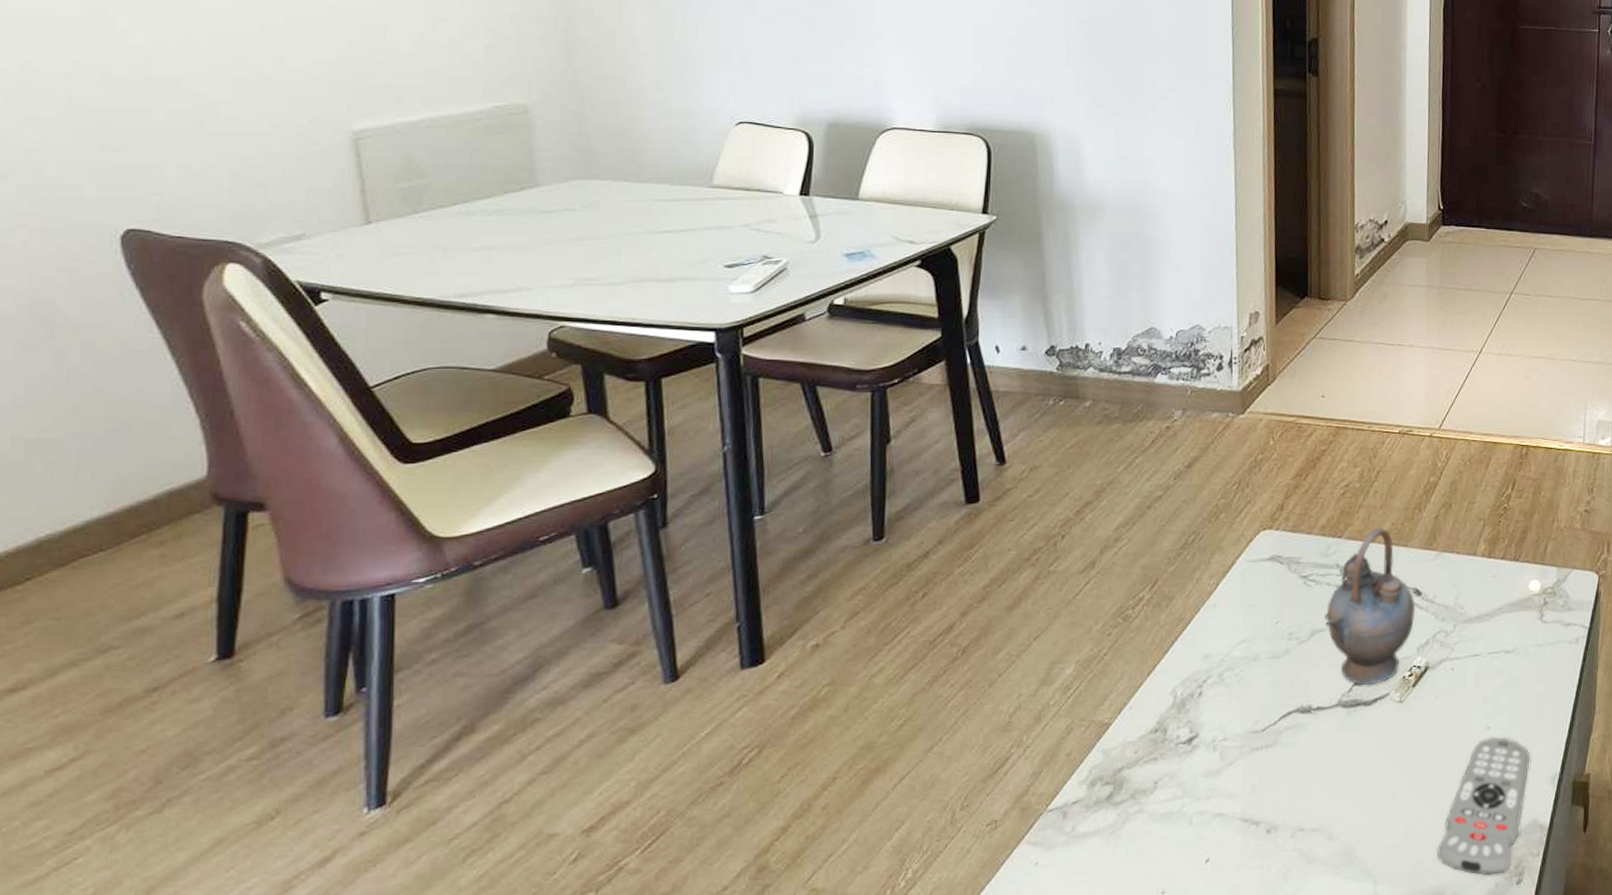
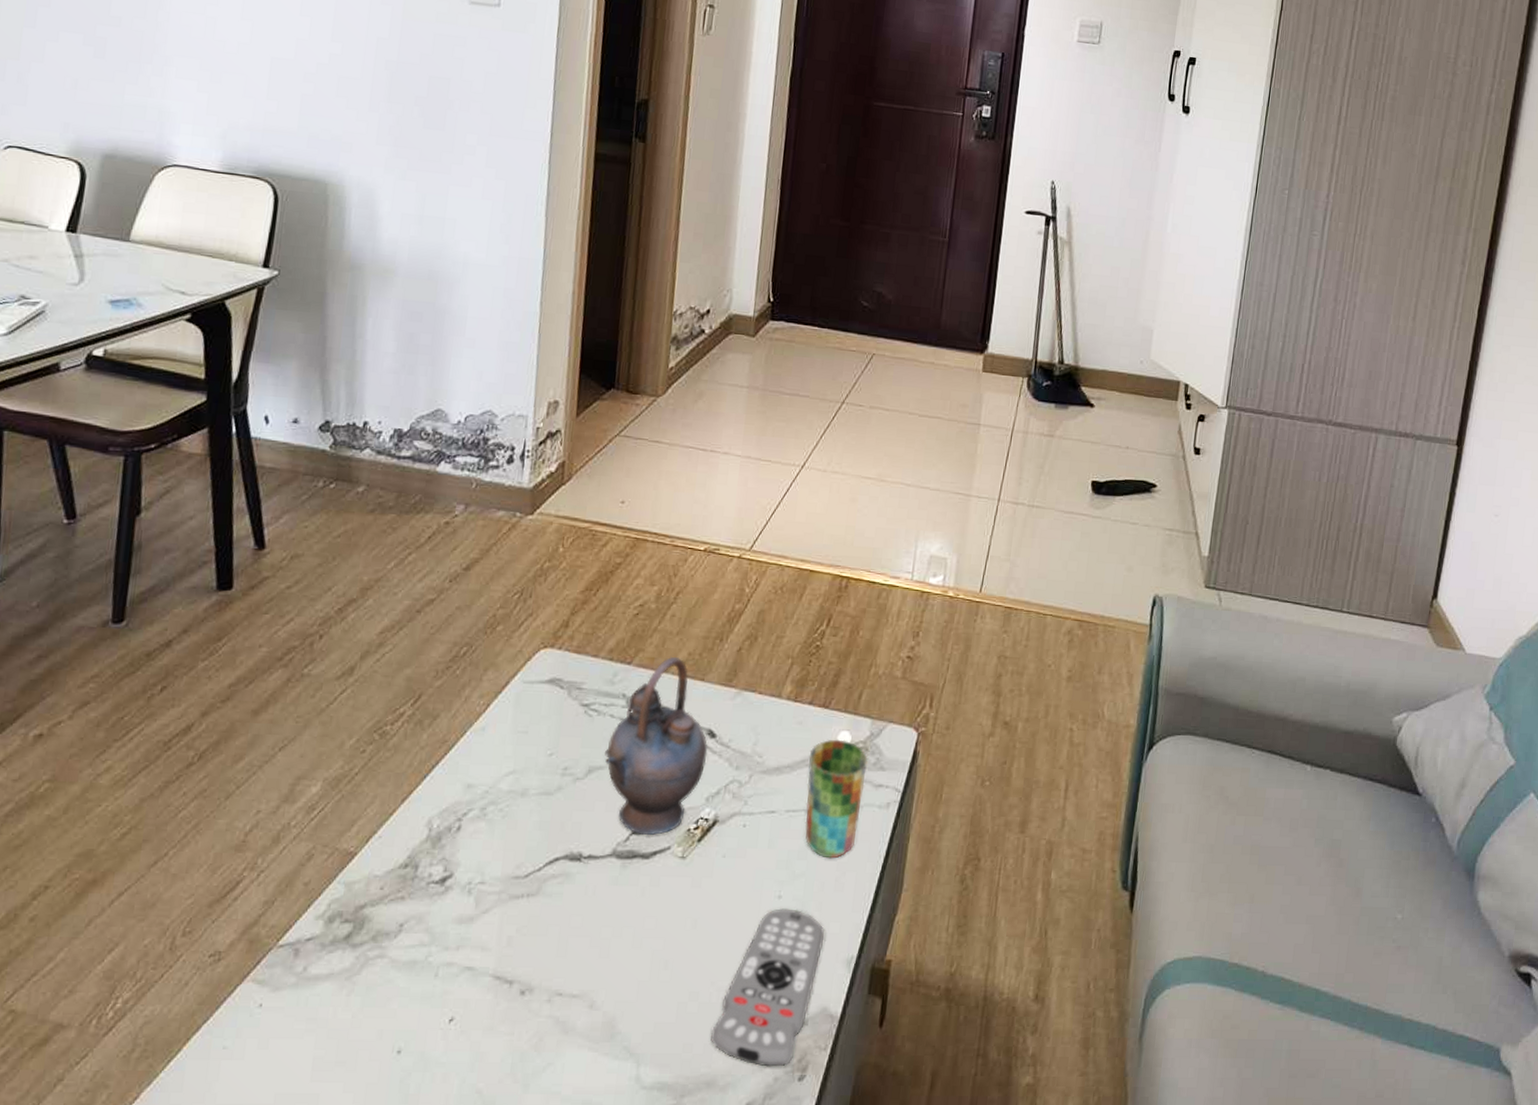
cup: none [1505,587,1556,691] -> present [805,739,868,859]

